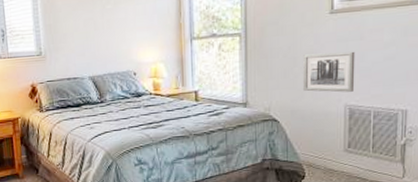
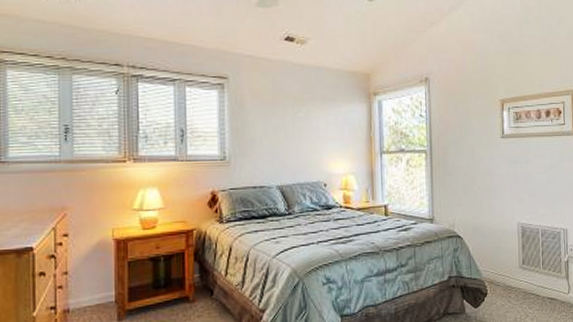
wall art: present [303,51,356,93] -> none [481,173,525,211]

